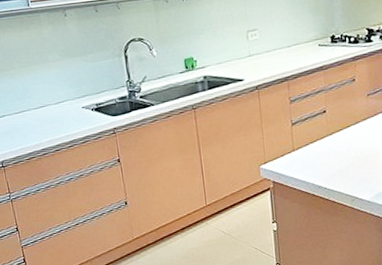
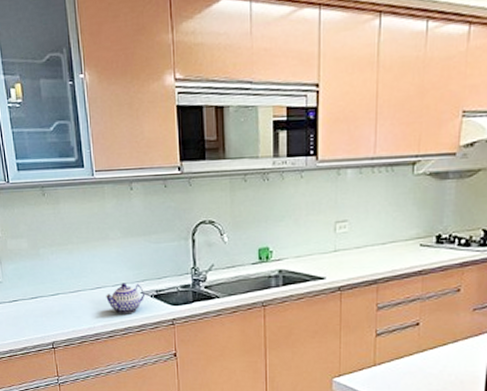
teapot: none [50,100,86,129] -> present [106,283,144,314]

